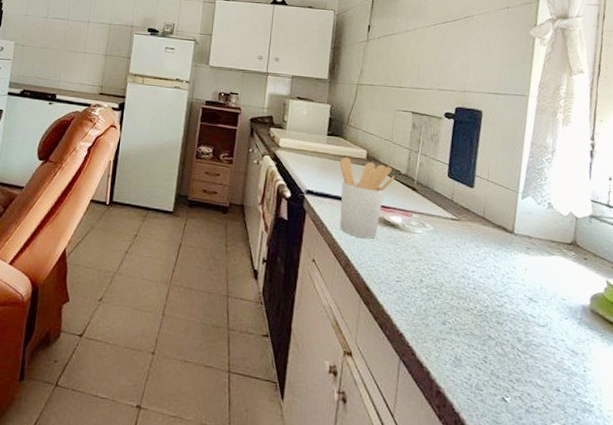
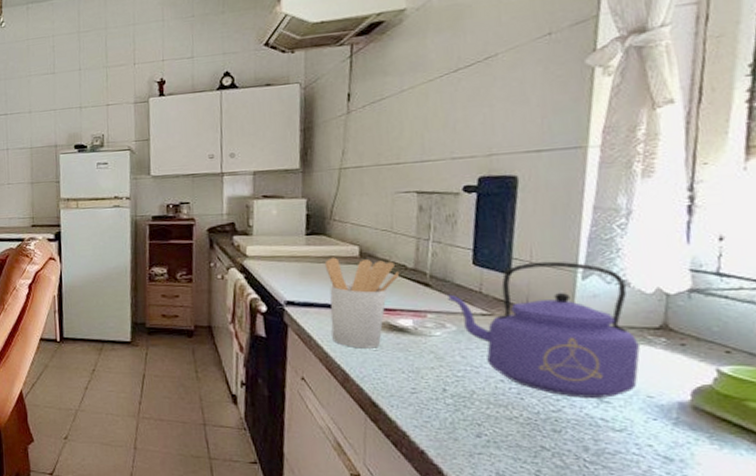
kettle: none [429,180,558,298] -> present [448,261,640,398]

